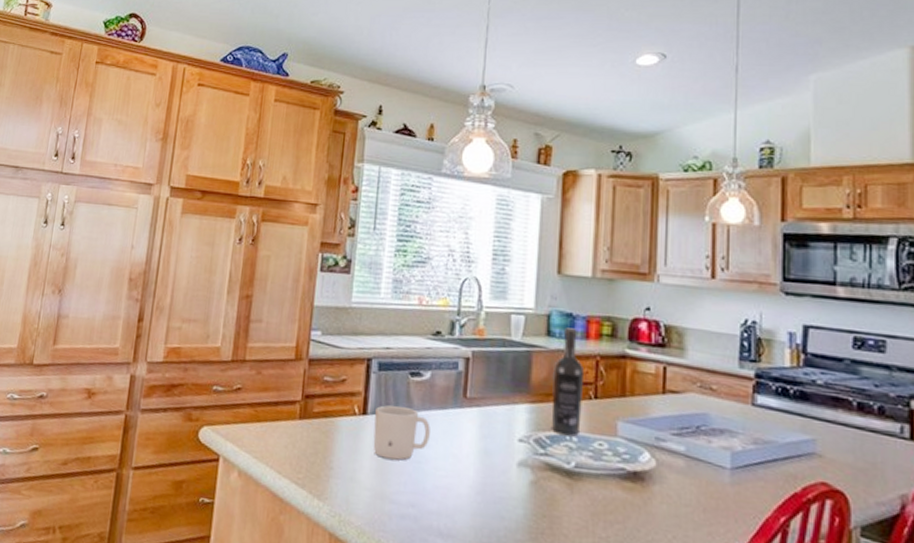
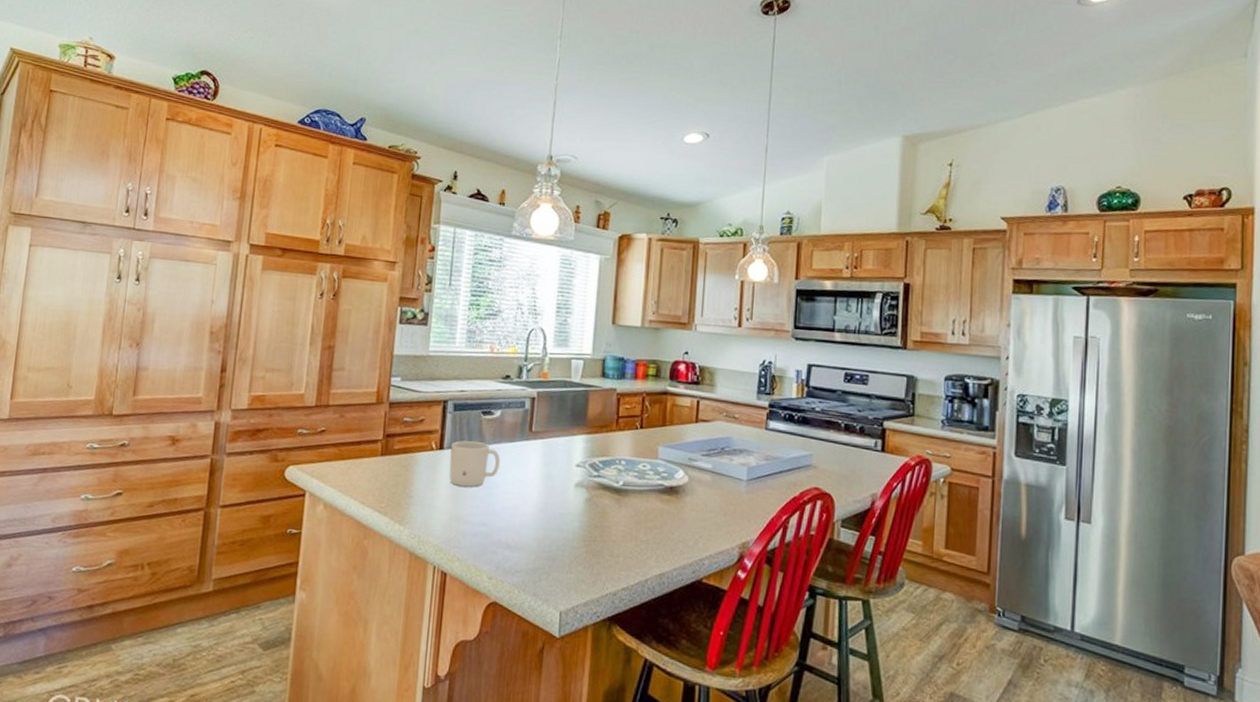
wine bottle: present [551,328,585,437] -> none [604,370,633,461]

